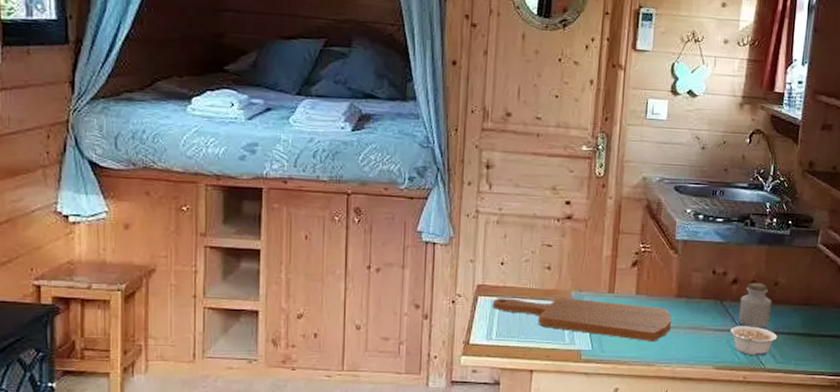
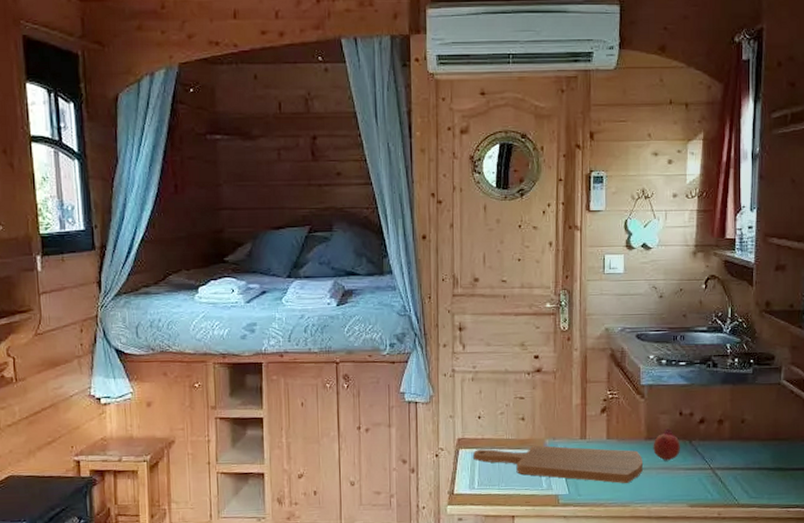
fruit: none [683,286,712,321] -> present [653,427,681,461]
legume: present [730,326,778,356] -> none [701,463,749,493]
jar: present [738,282,772,328] -> none [708,421,740,466]

